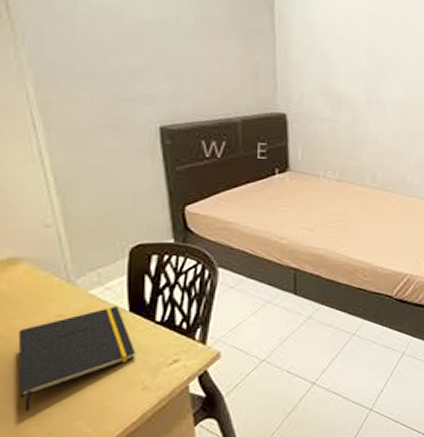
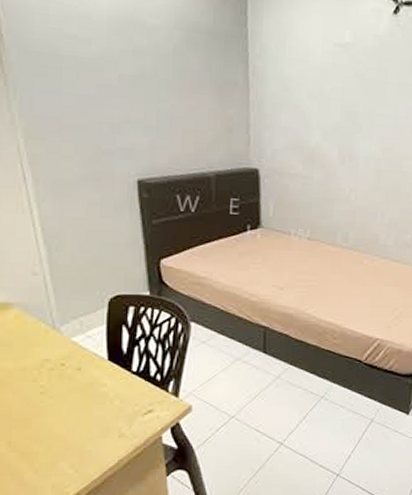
notepad: present [18,306,136,412] -> none [9,355,113,449]

